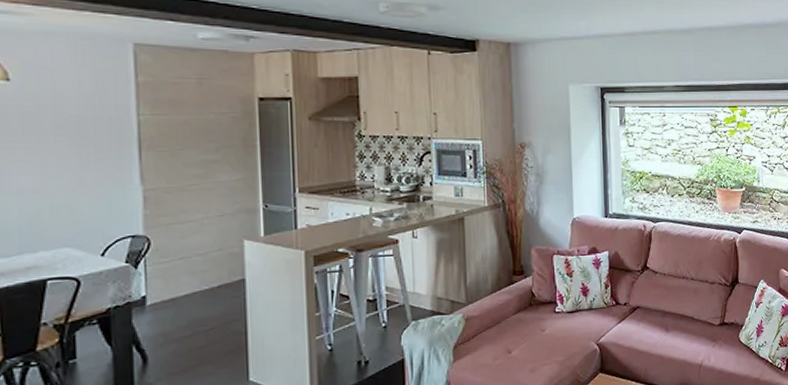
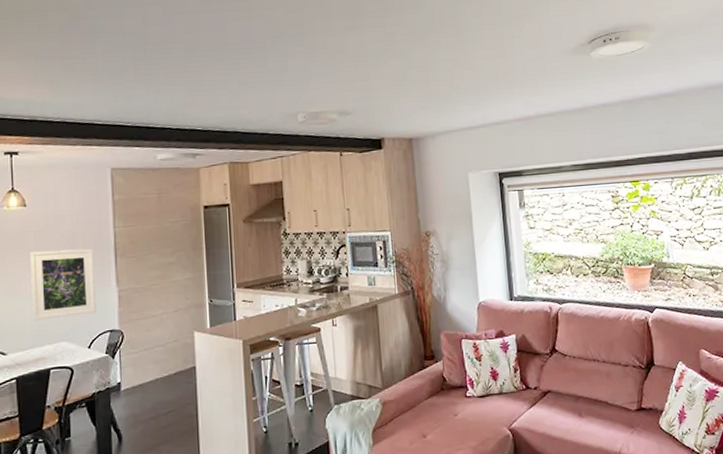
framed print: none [16,137,114,222] -> present [30,248,97,321]

